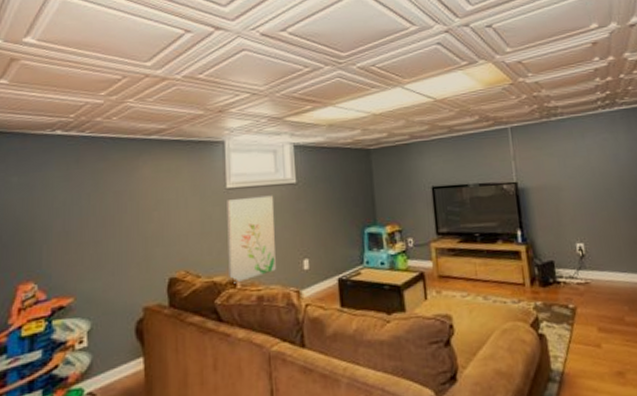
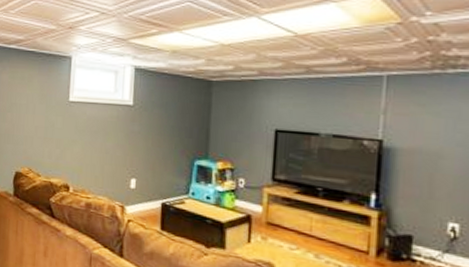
wall art: present [227,195,276,284] -> none [64,112,110,188]

